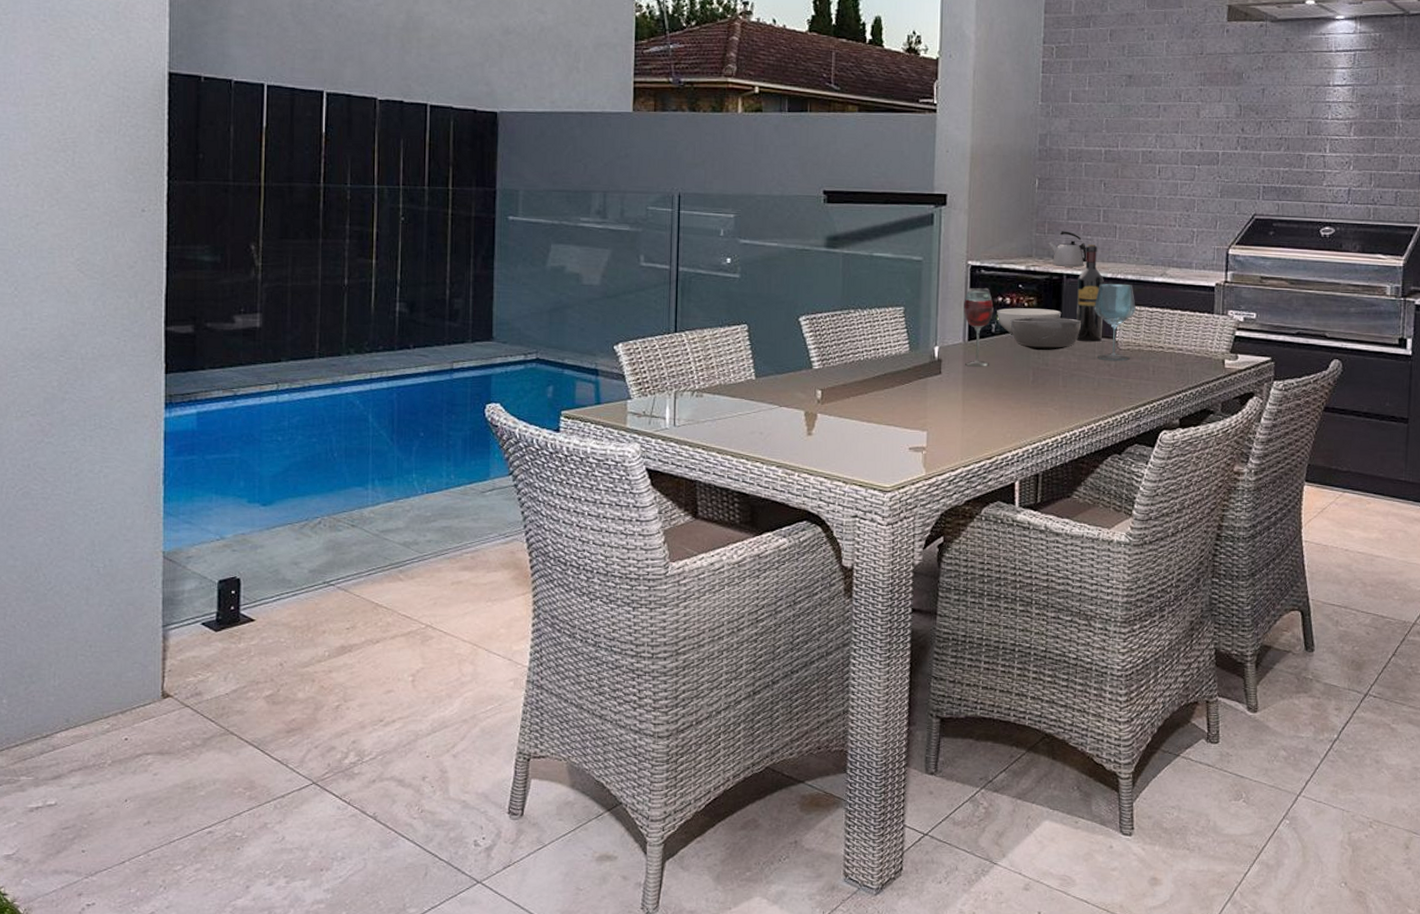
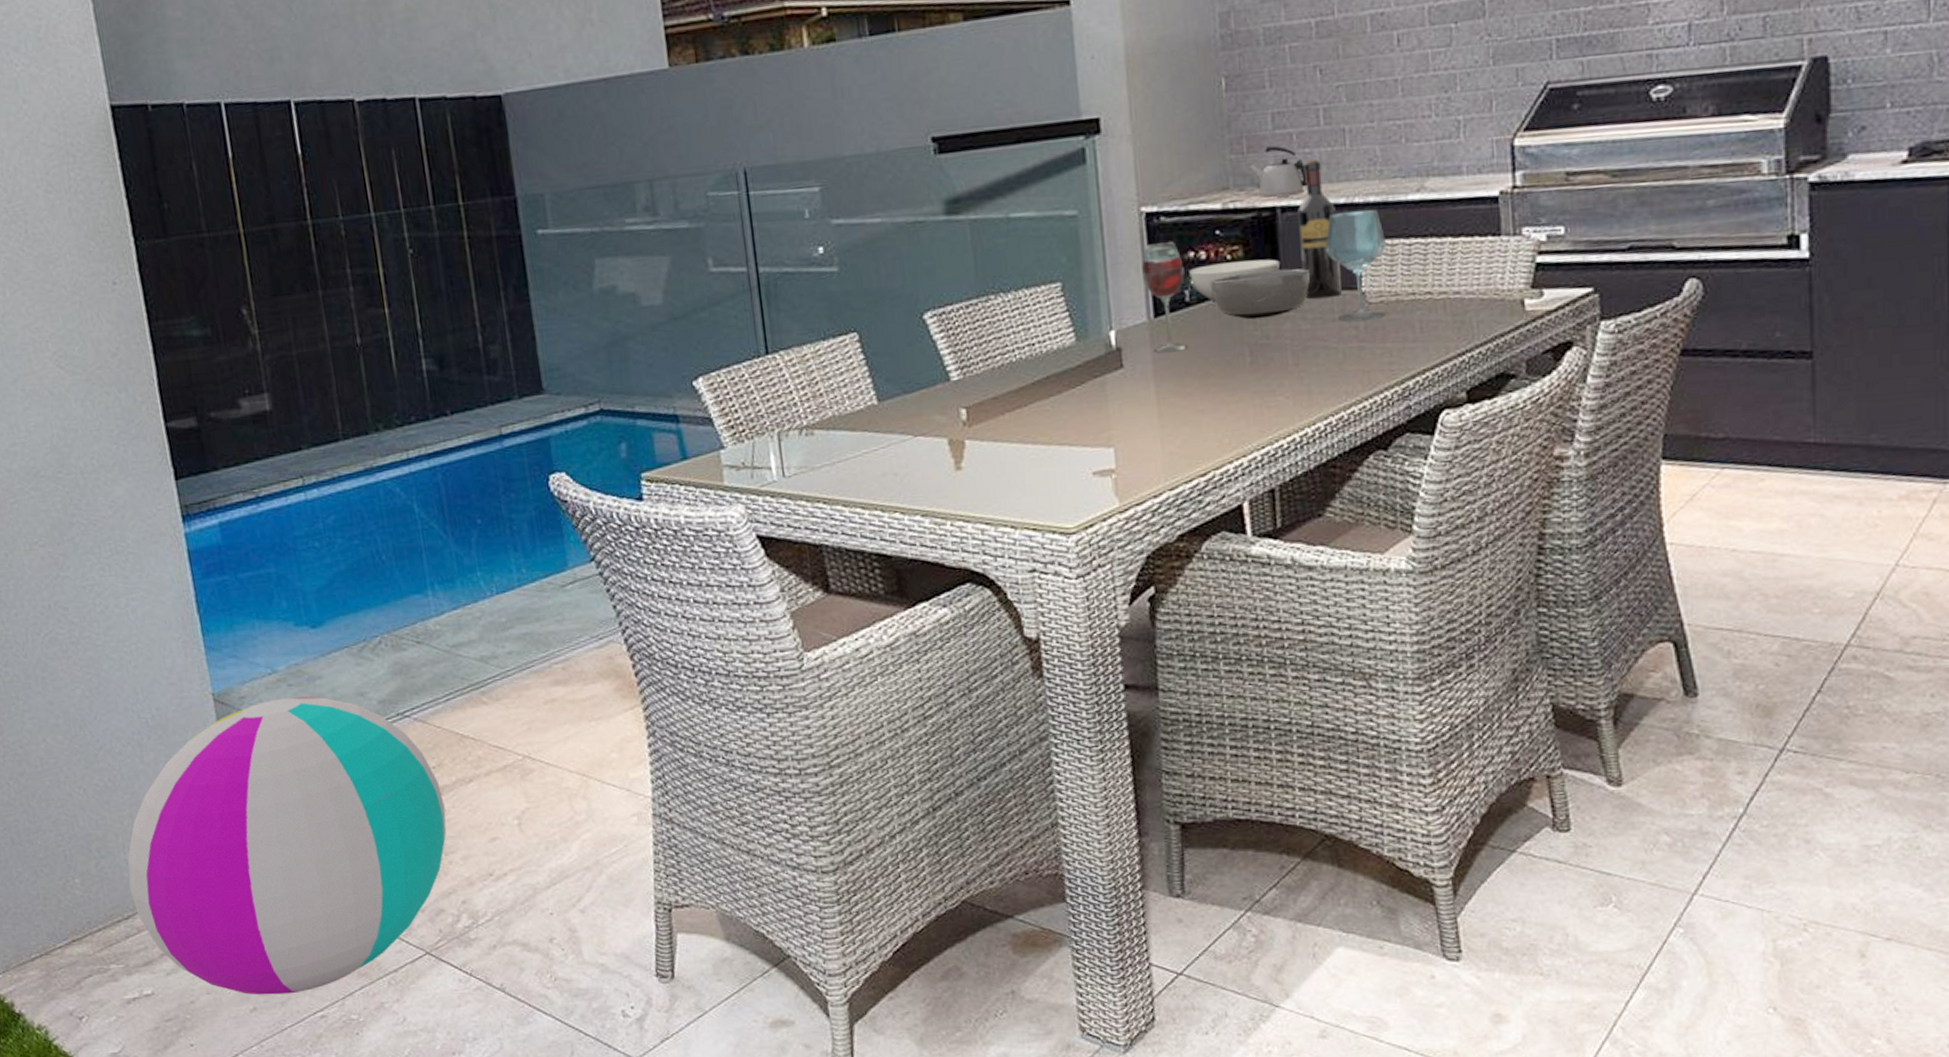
beach ball: none [53,561,351,811] -> present [127,696,447,995]

